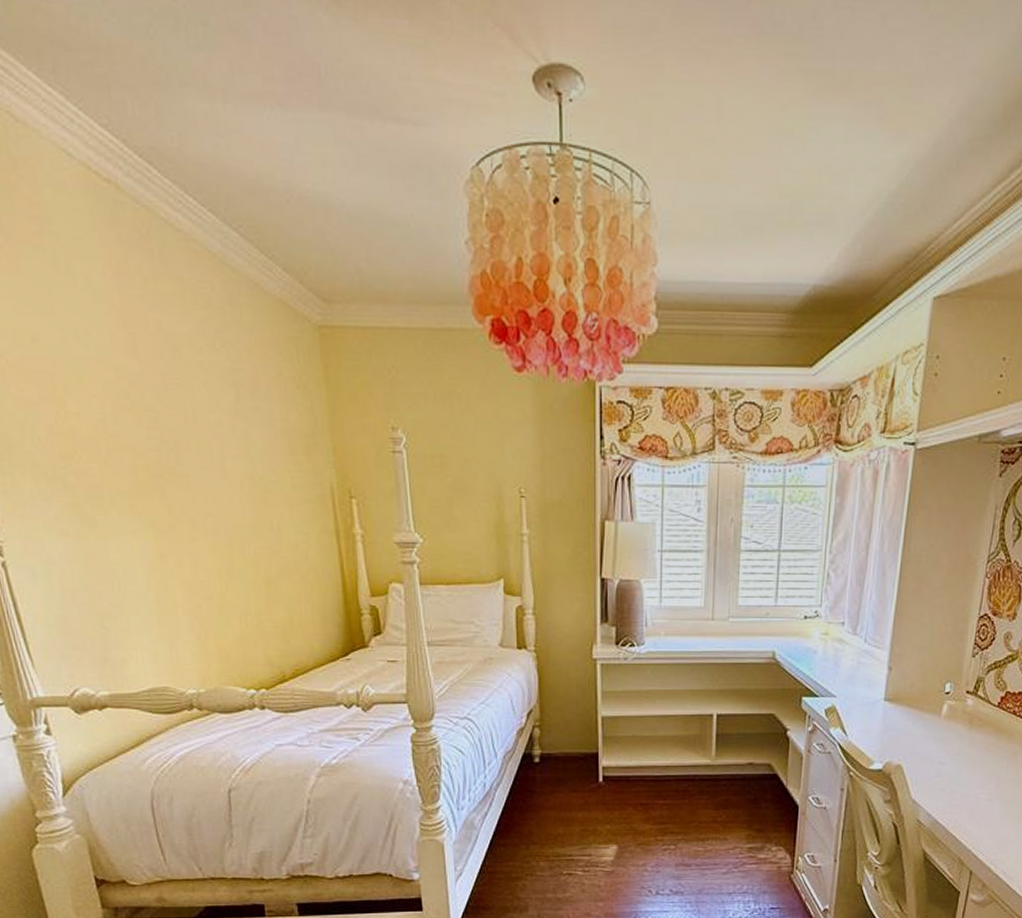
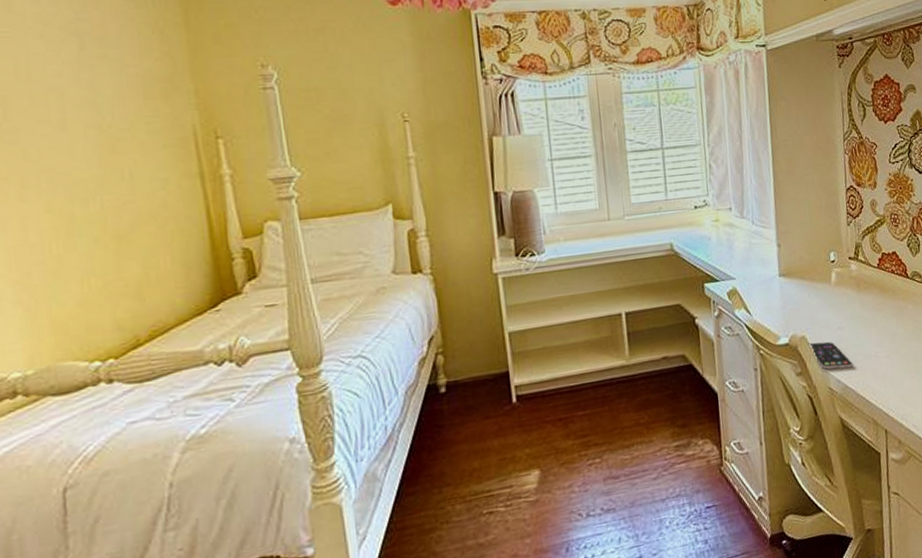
smartphone: none [903,772,949,804] -> present [808,341,854,370]

